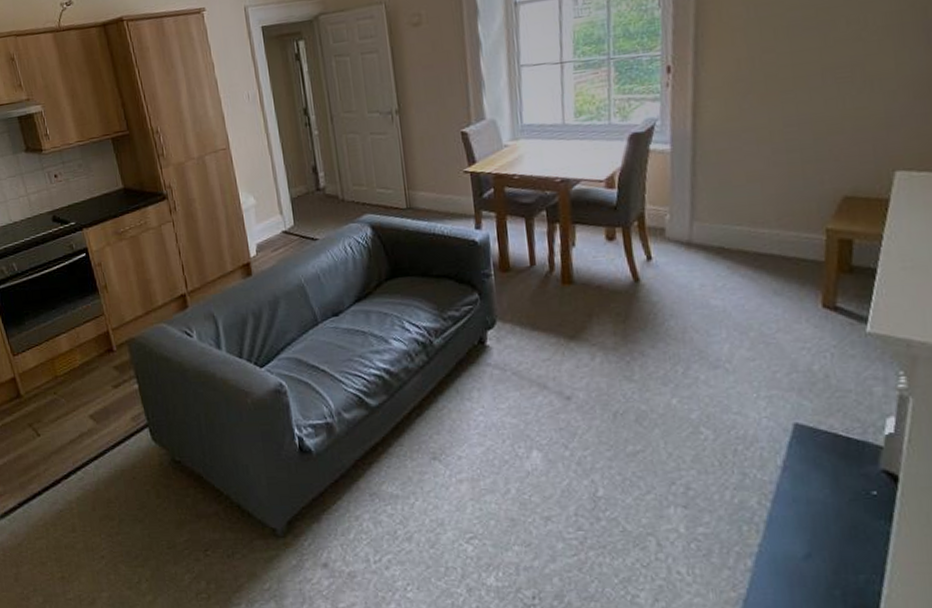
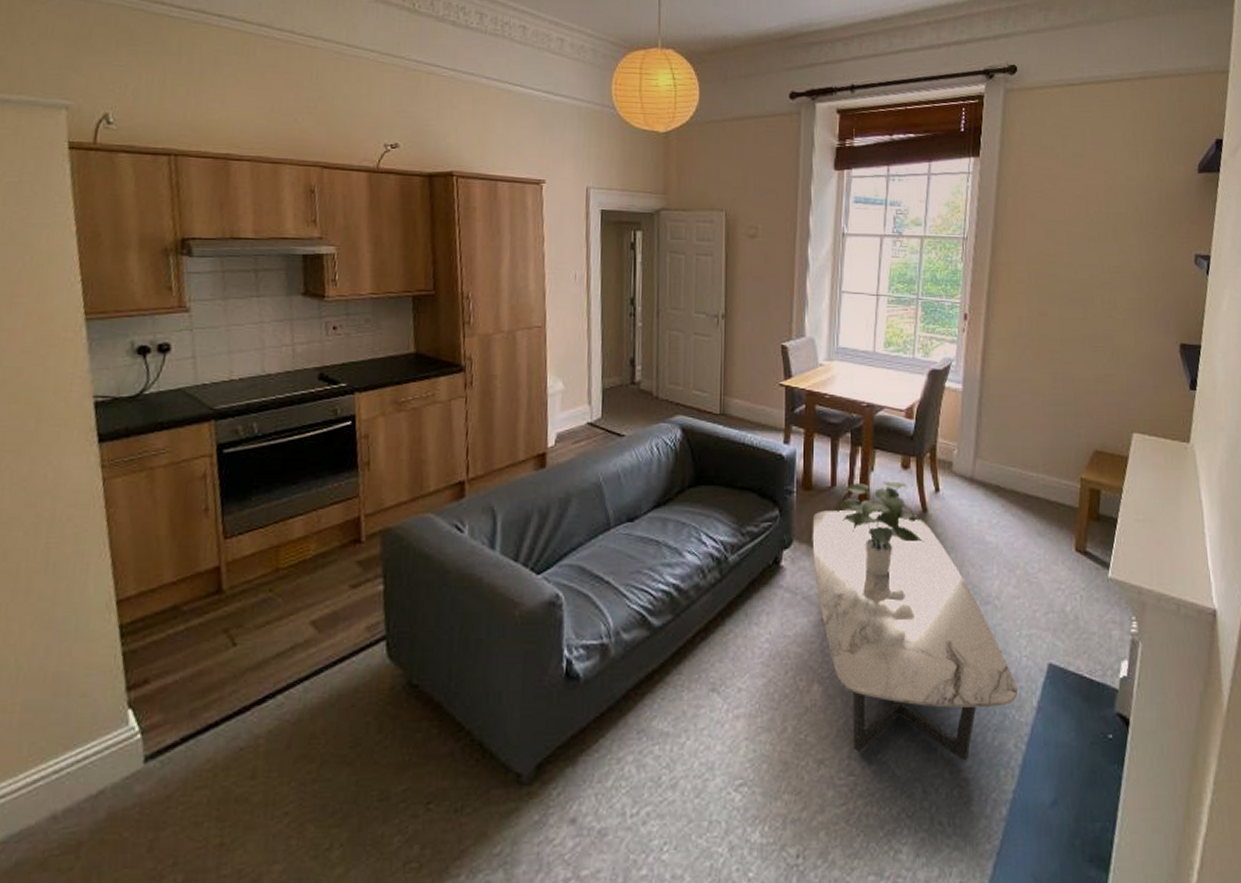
coffee table: none [514,286,758,517] -> present [812,510,1017,761]
potted plant: none [539,254,639,349] -> present [837,481,925,576]

